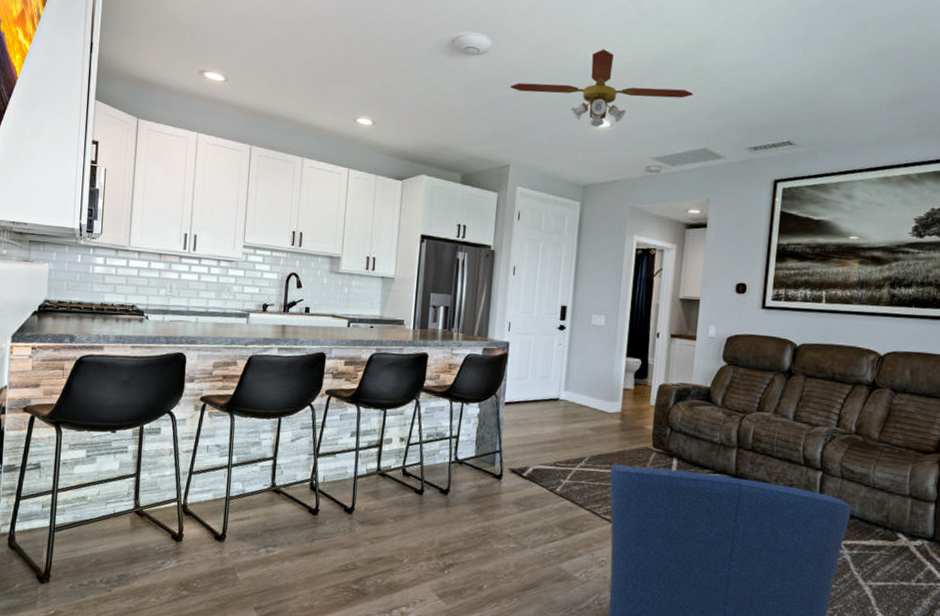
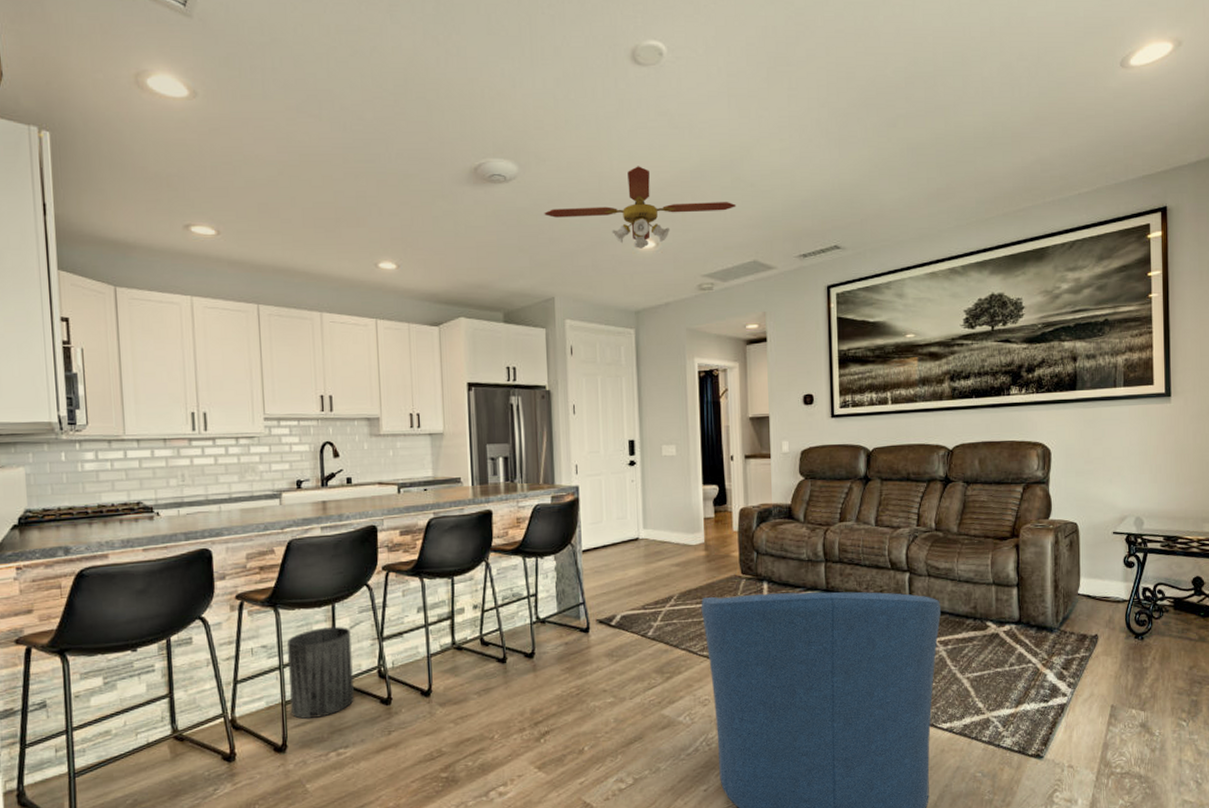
trash can: none [233,437,292,516] -> present [287,626,354,719]

